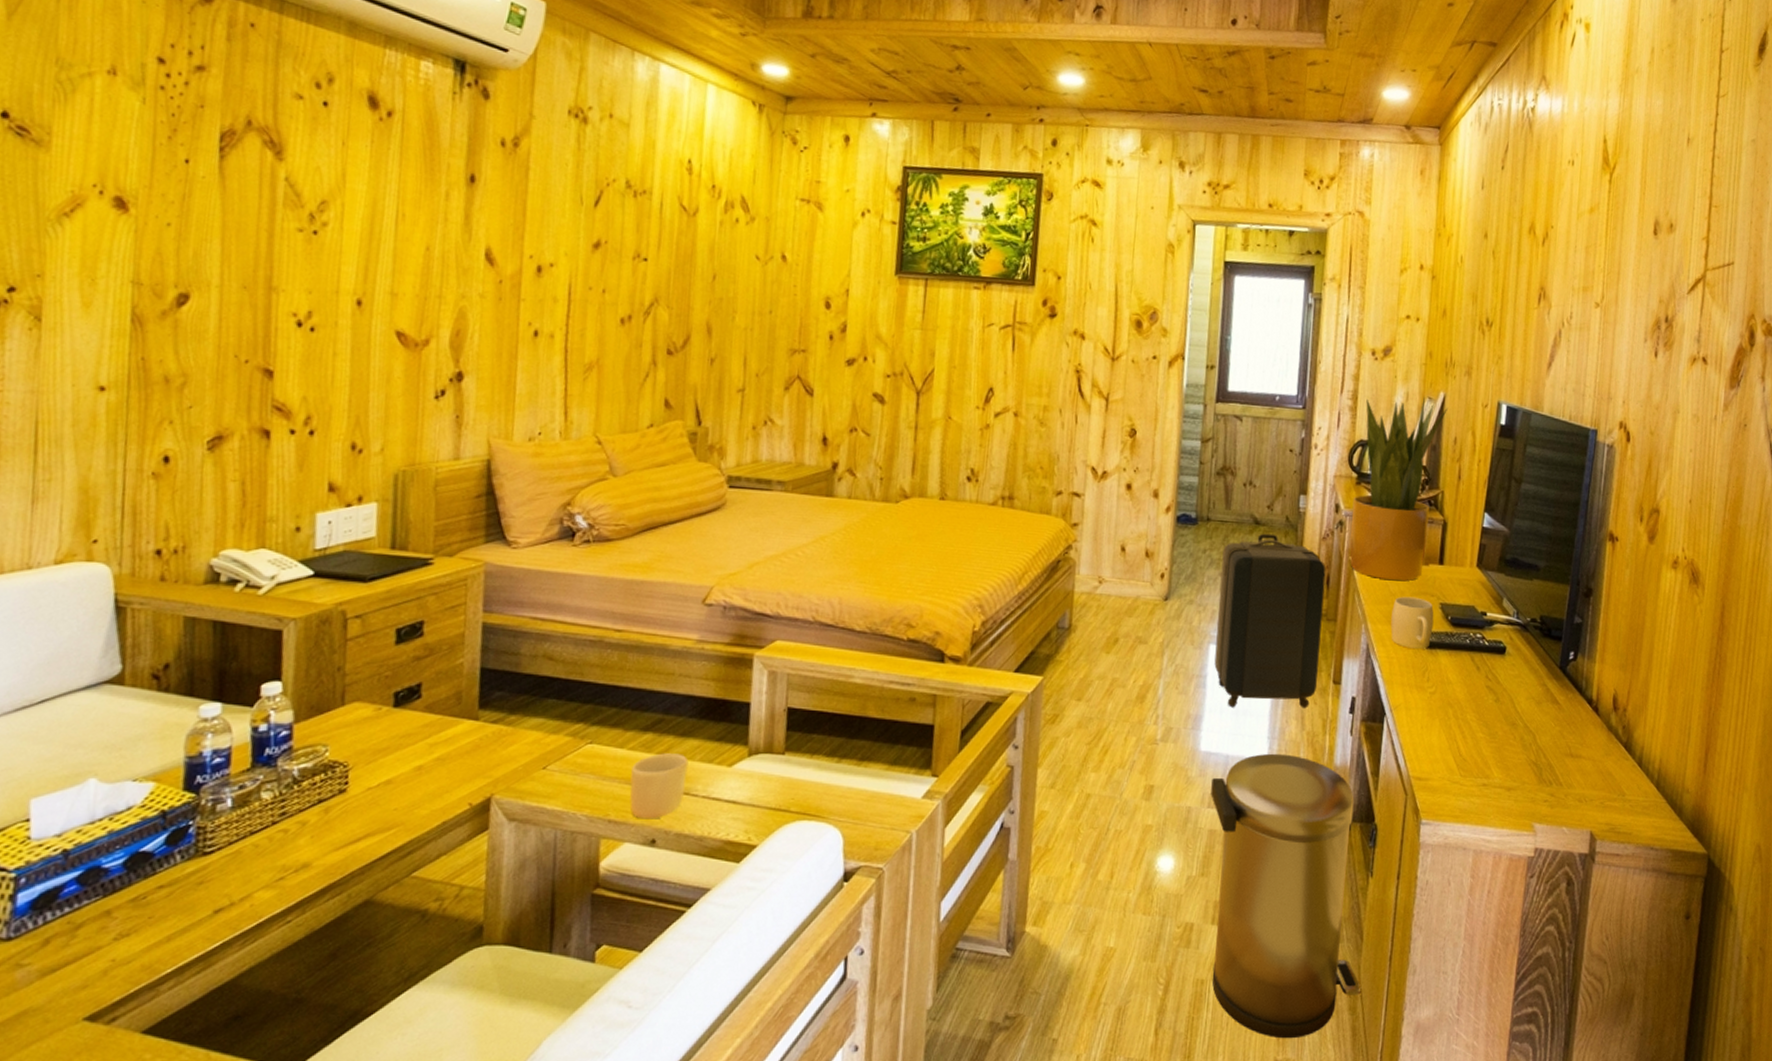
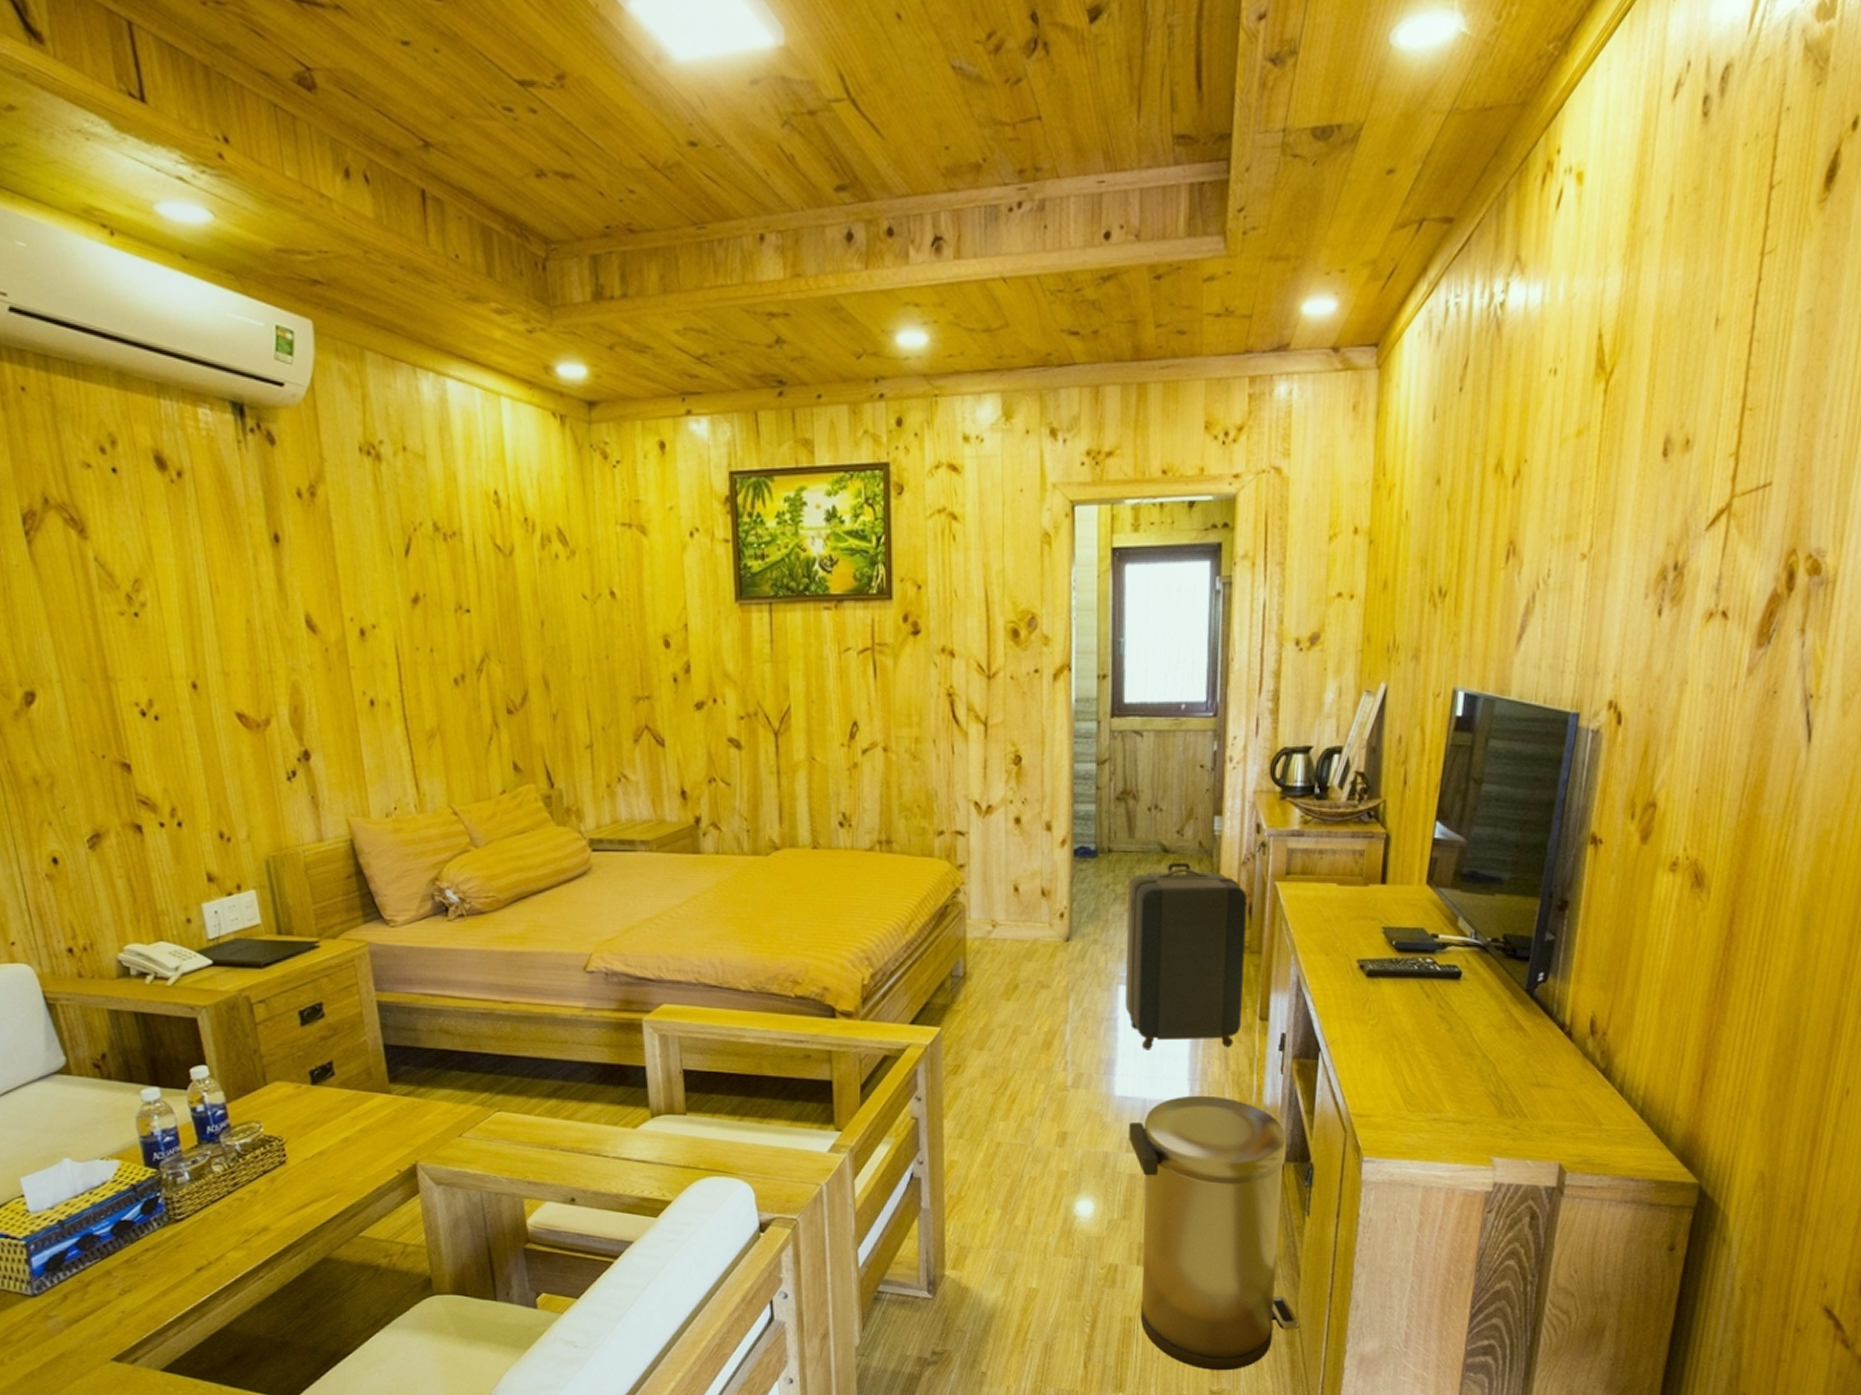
cup: present [629,753,689,820] -> none [541,1118,596,1180]
planter: present [1350,397,1448,581] -> none [1274,691,1390,905]
mug: present [1390,596,1434,649] -> none [1324,922,1376,978]

